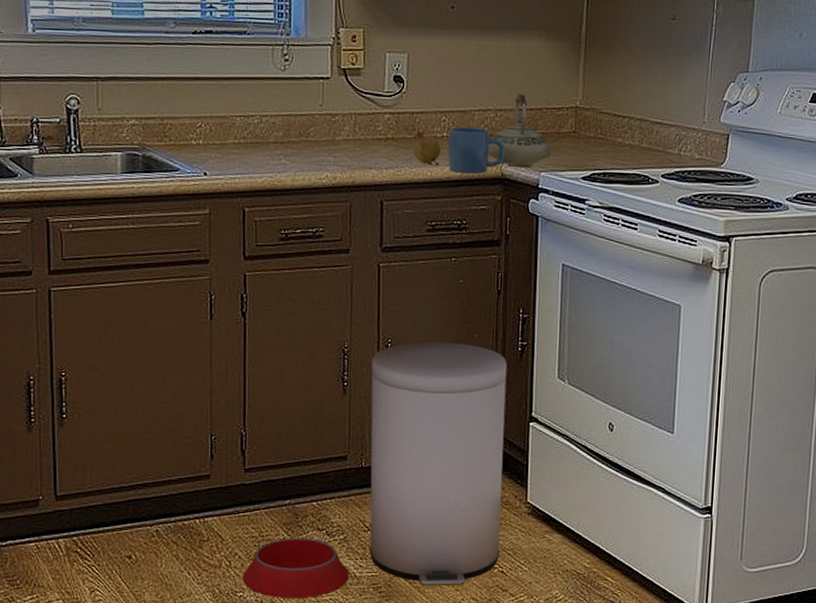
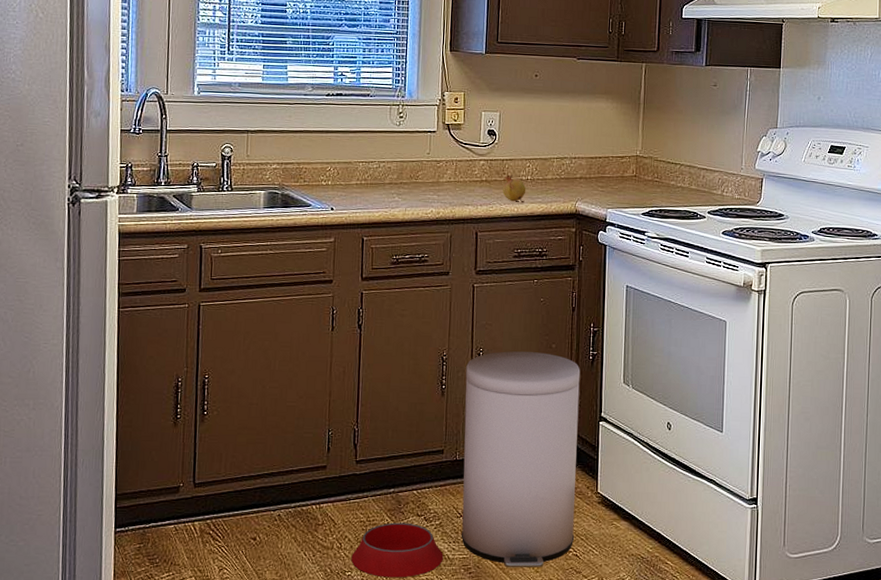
mug: present [448,127,506,175] -> none [531,171,579,211]
teakettle: present [488,94,551,167] -> none [564,145,617,205]

